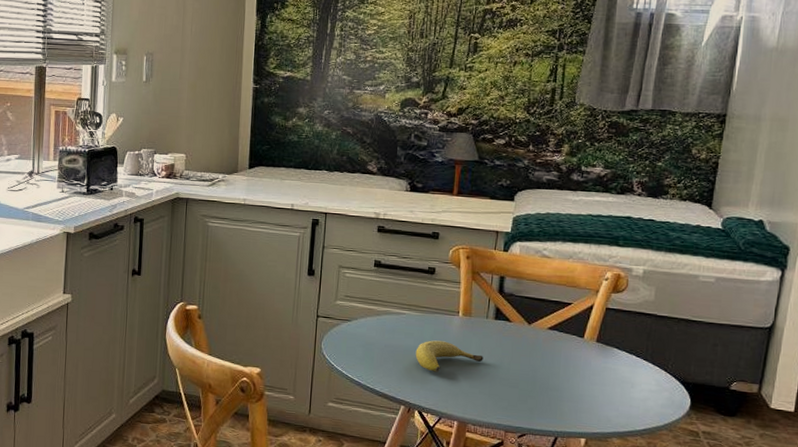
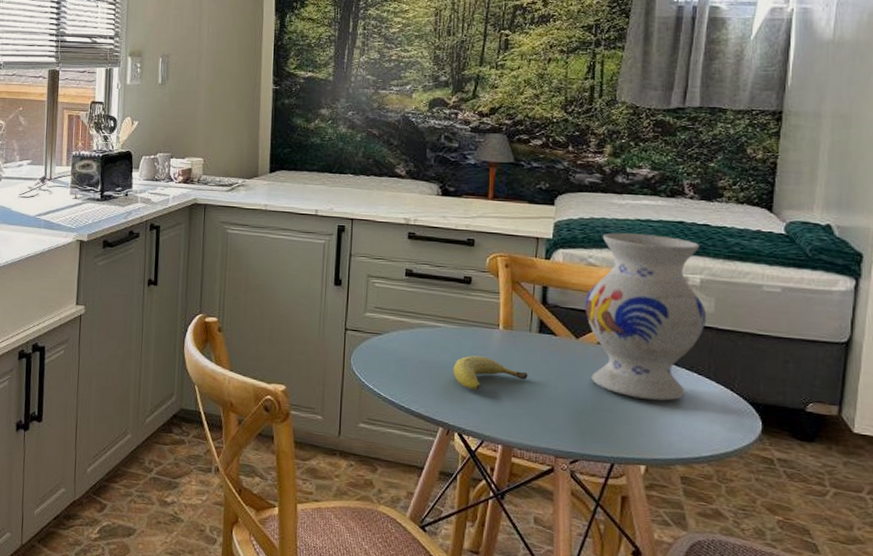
vase: none [537,227,648,381] -> present [585,232,707,401]

